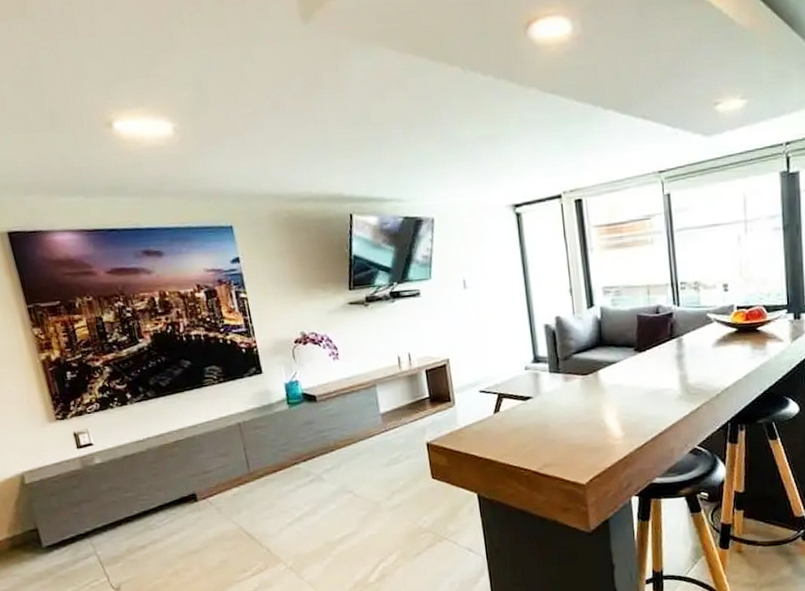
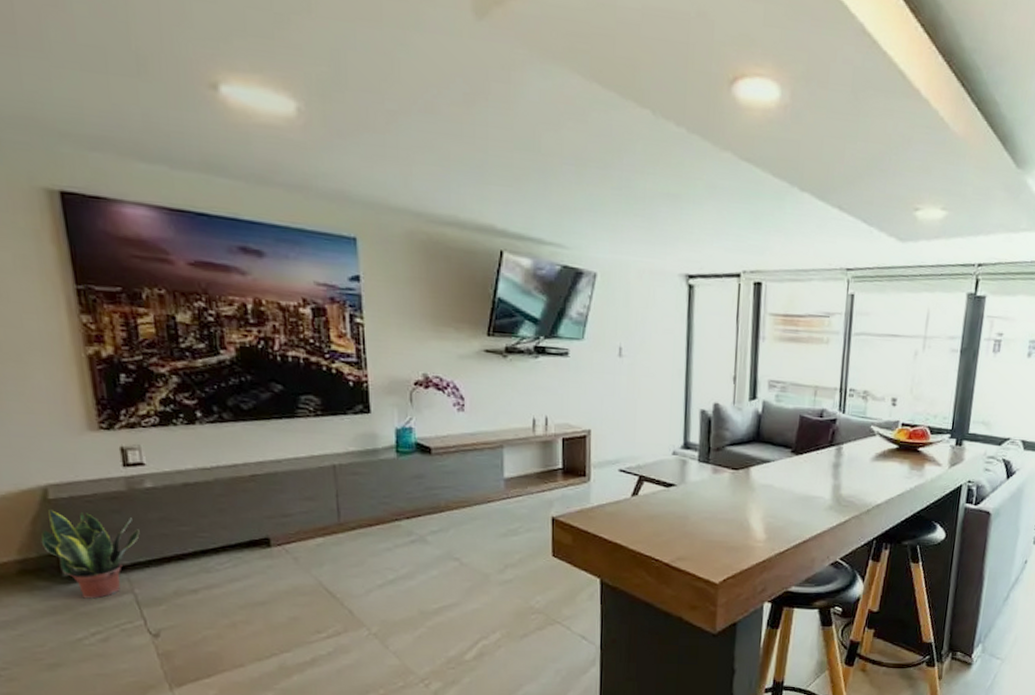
potted plant: none [23,491,96,564] -> present [40,510,140,599]

